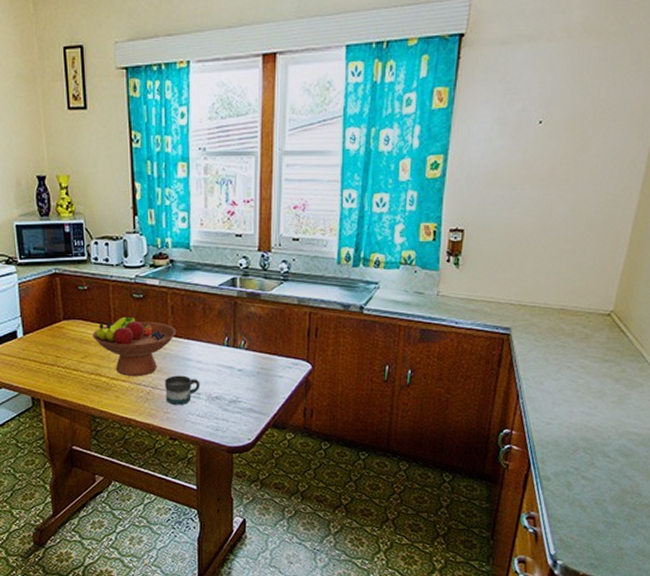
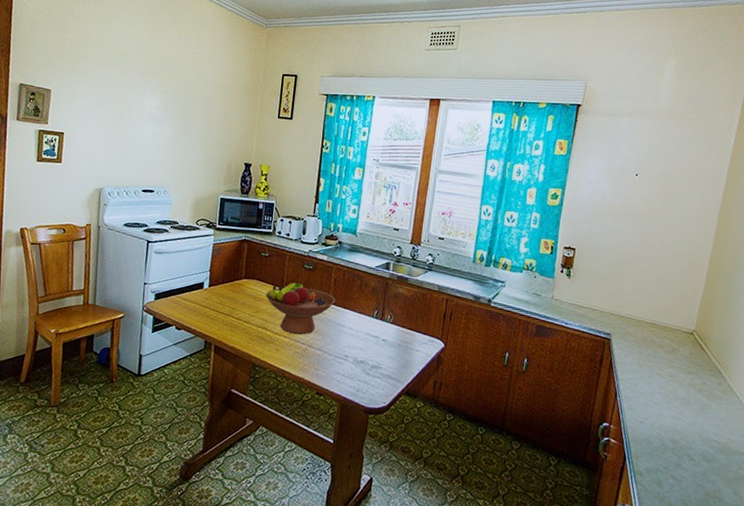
mug: present [165,375,200,405] -> none [318,337,349,364]

